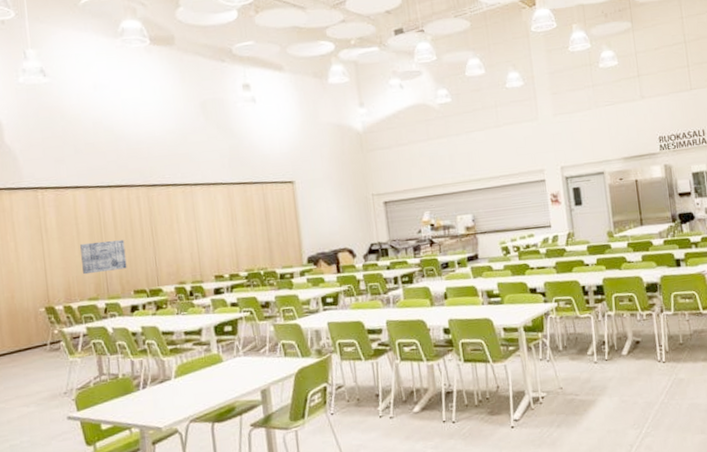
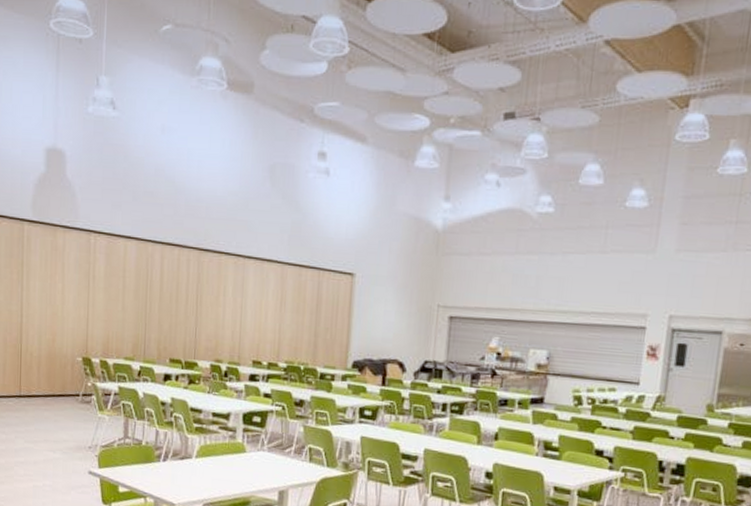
wall art: present [80,240,127,275] -> none [123,298,168,334]

